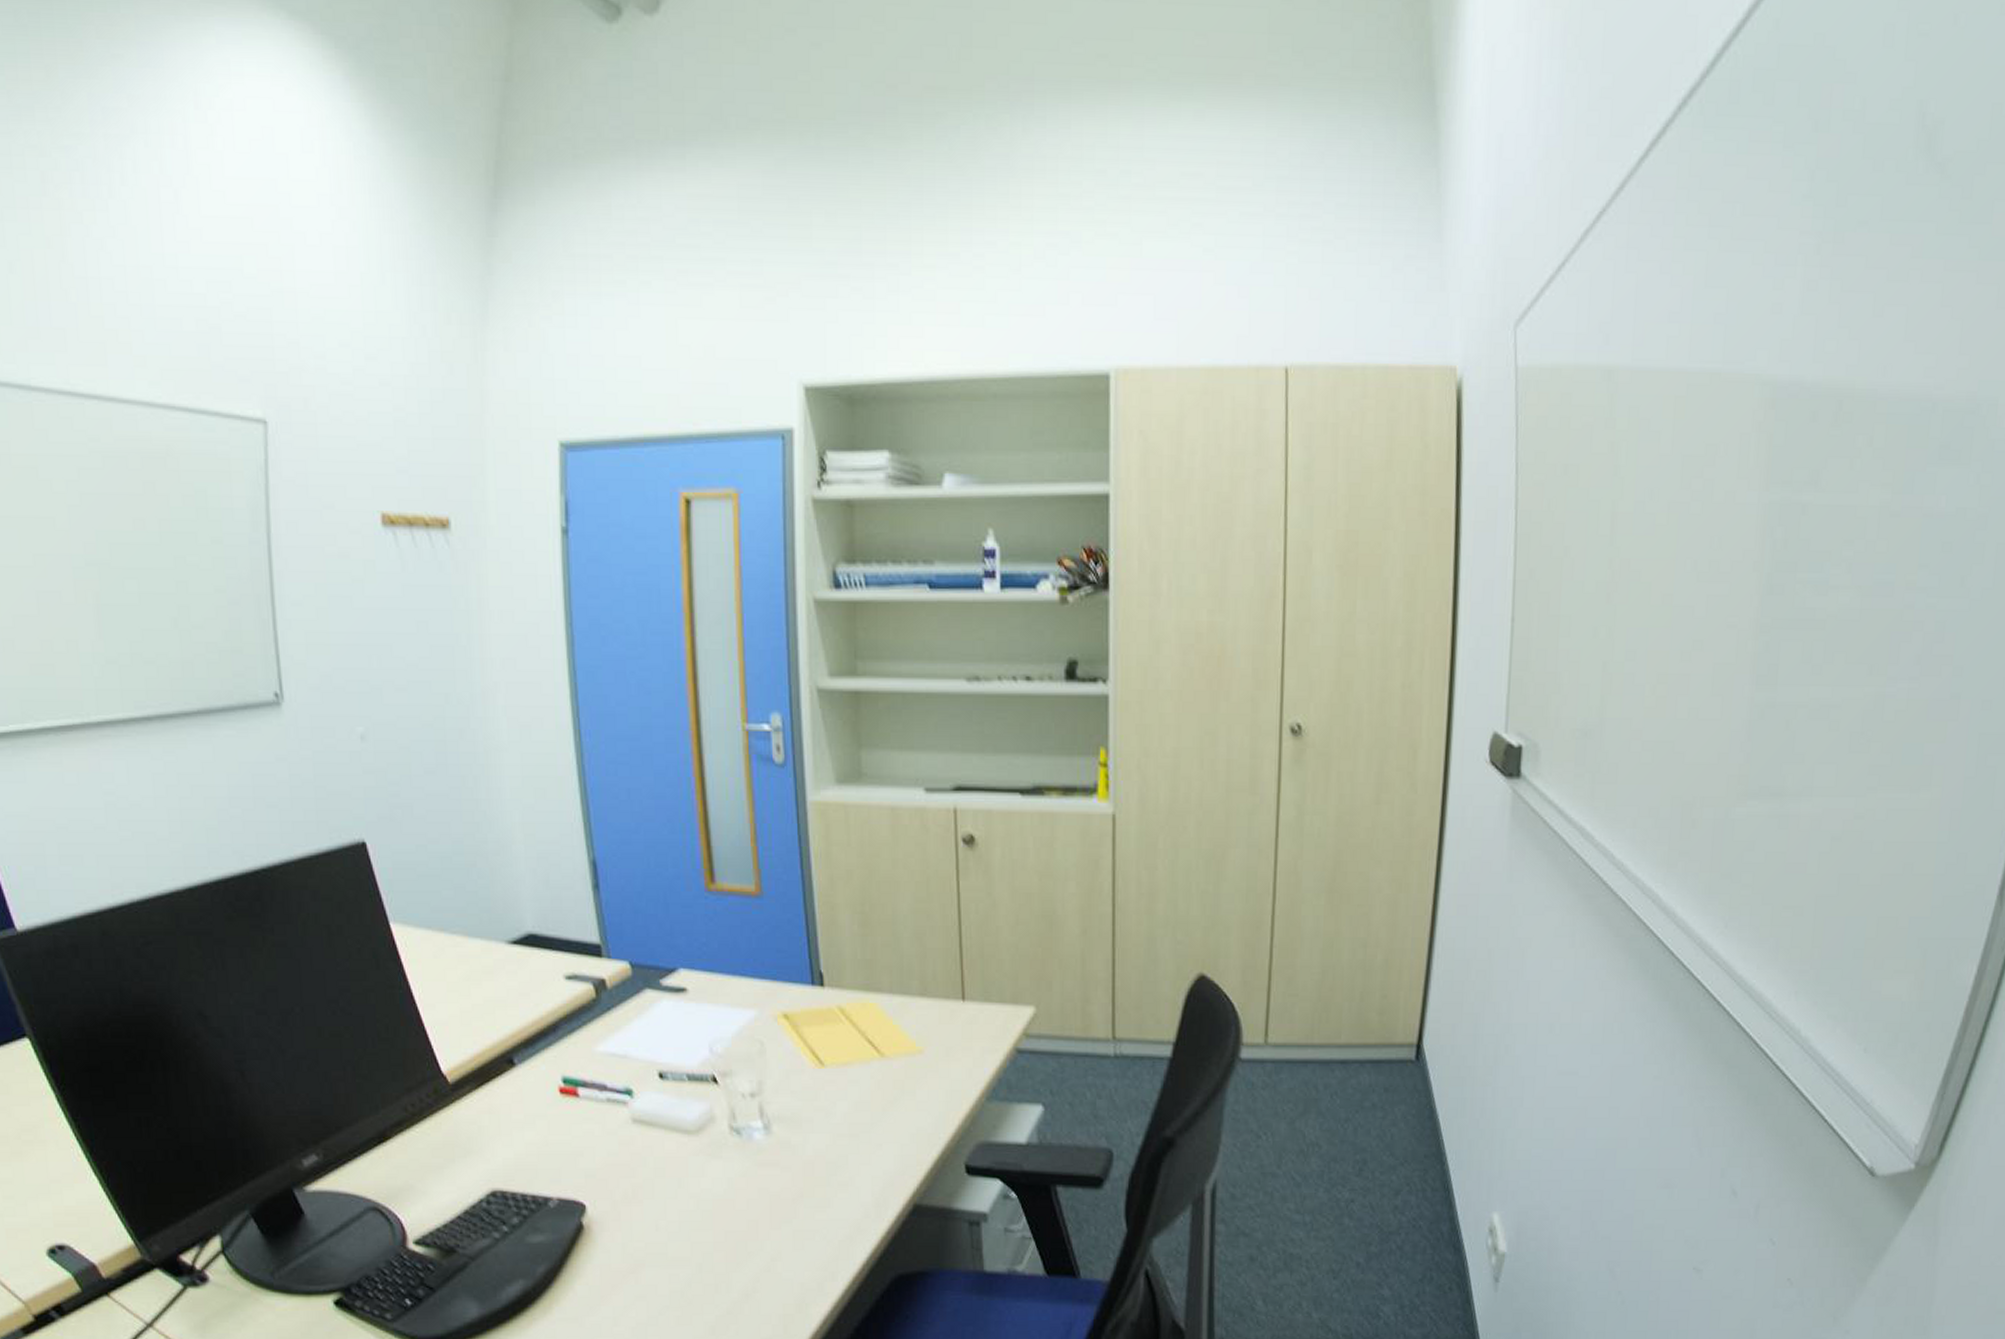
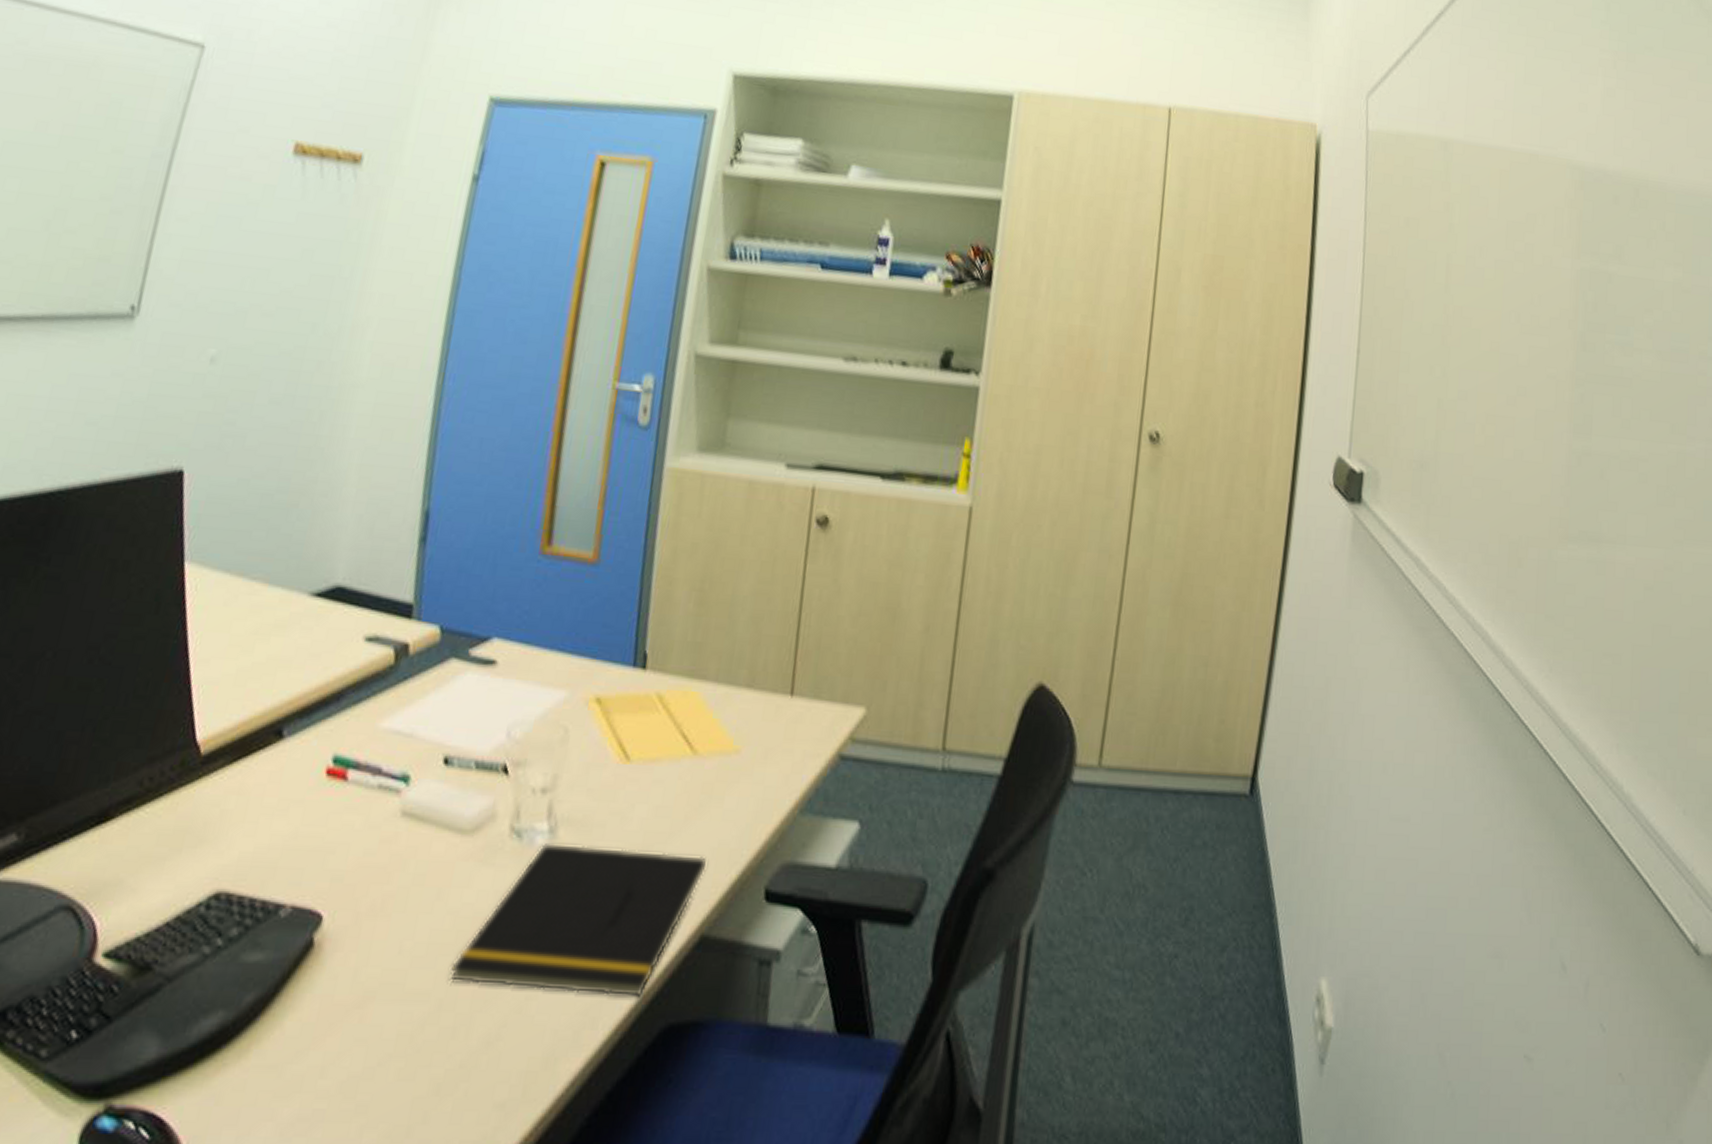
notepad: none [702,1137,909,1255] -> present [450,842,706,998]

